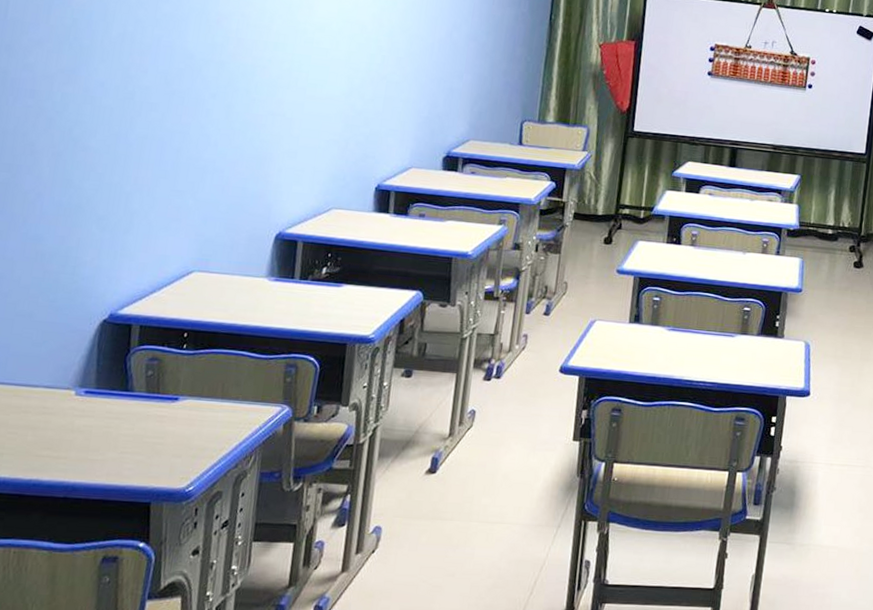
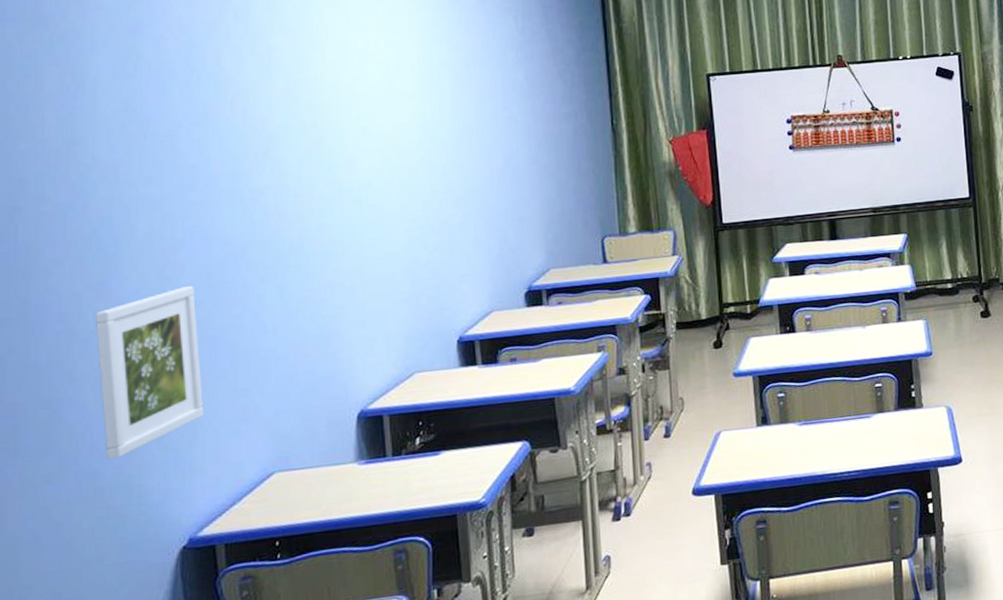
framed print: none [51,88,153,230] -> present [96,286,205,460]

